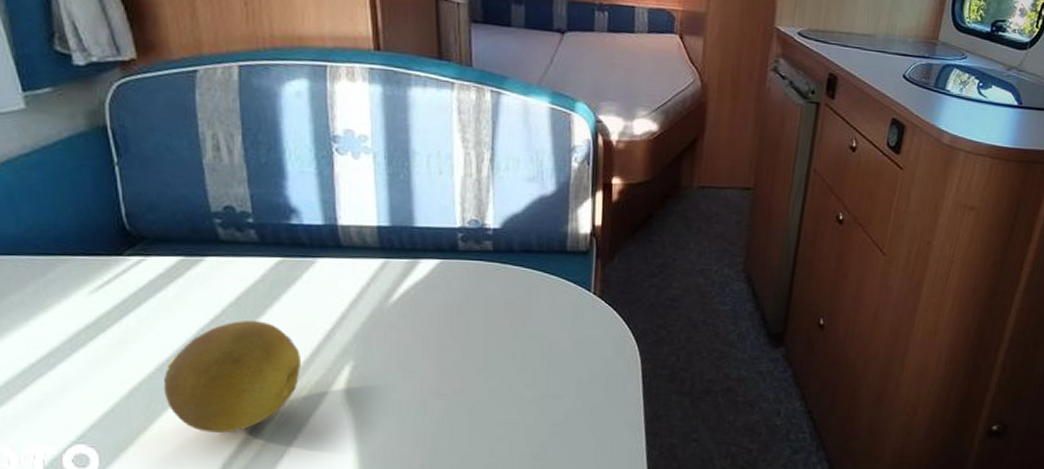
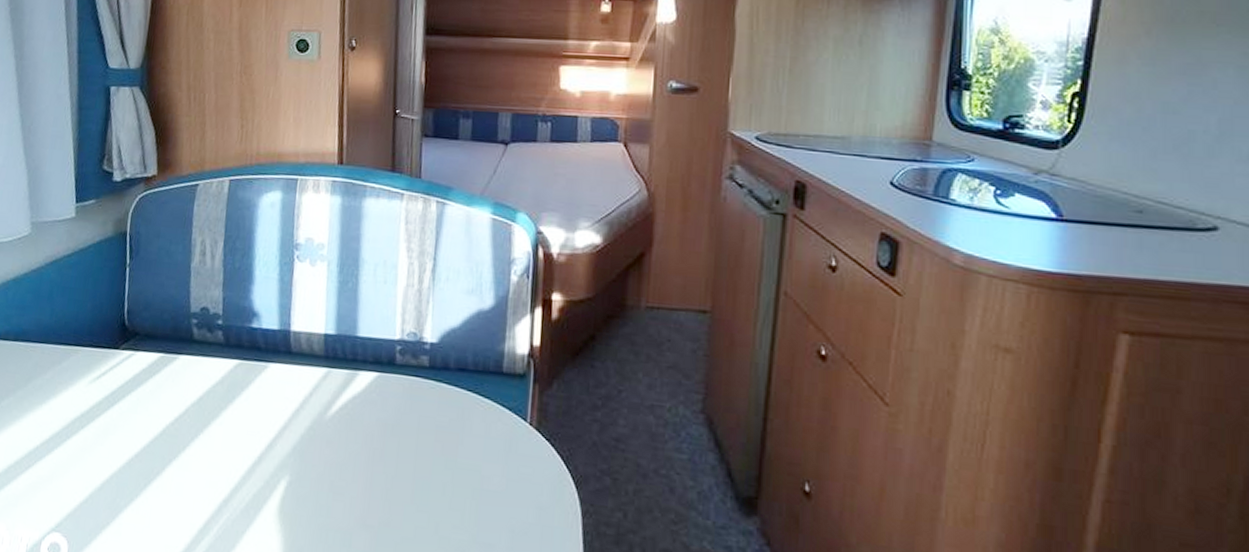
fruit: present [163,321,301,434] -> none [128,421,244,540]

